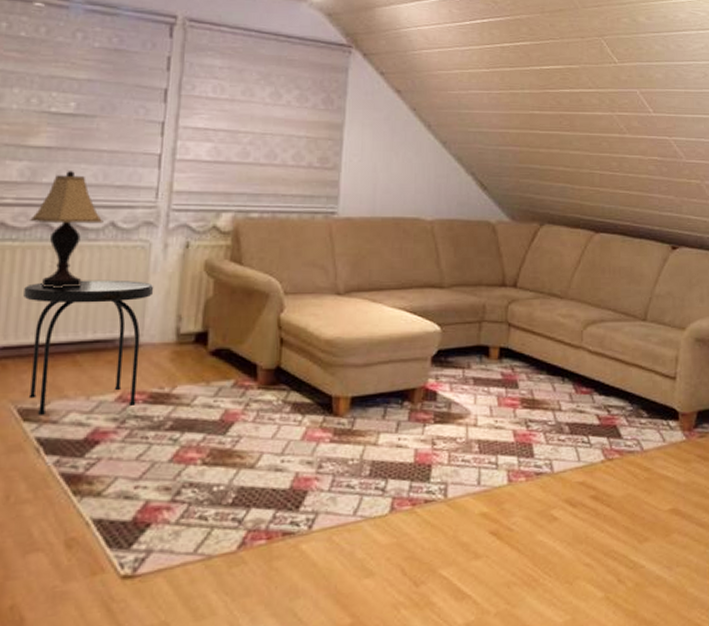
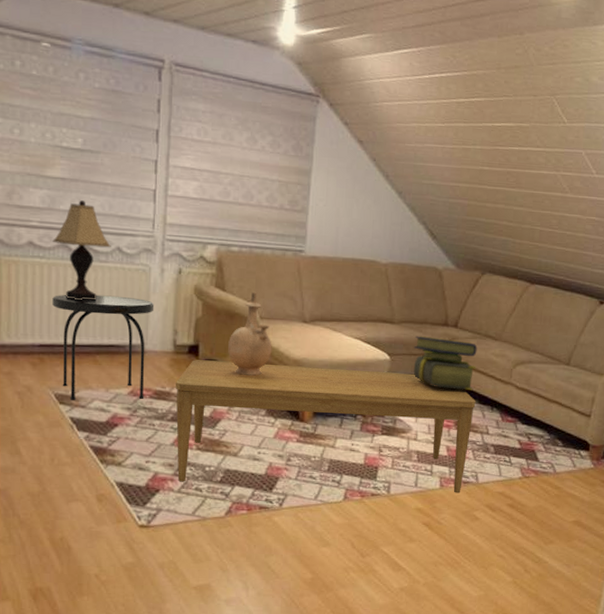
coffee table: none [176,345,544,510] -> present [175,360,476,493]
vase: none [245,262,299,364] -> present [228,291,272,376]
stack of books: none [467,300,541,360] -> present [413,336,478,390]

